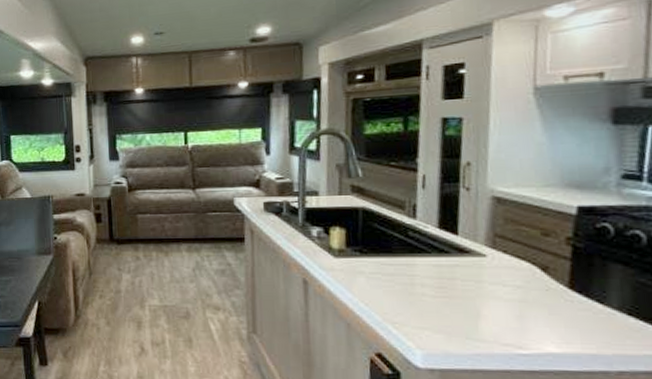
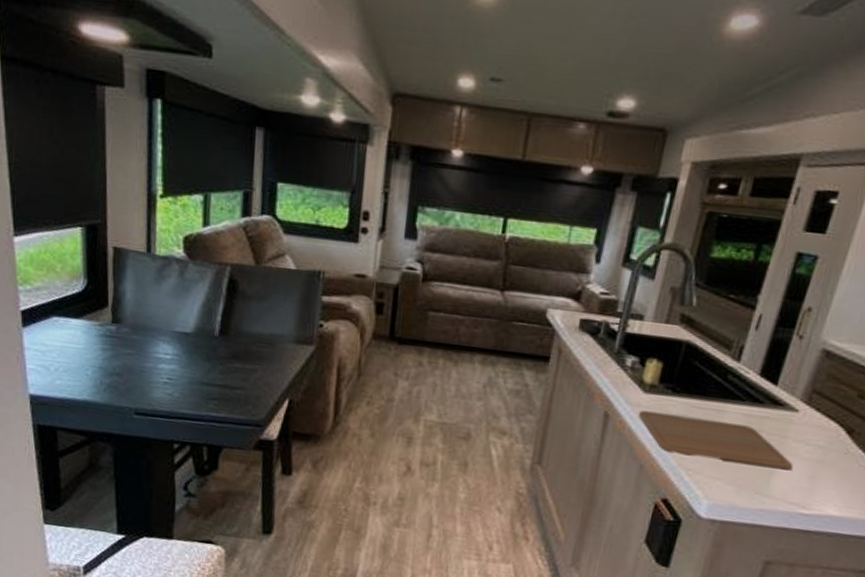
chopping board: none [335,274,496,313] -> present [639,410,793,471]

